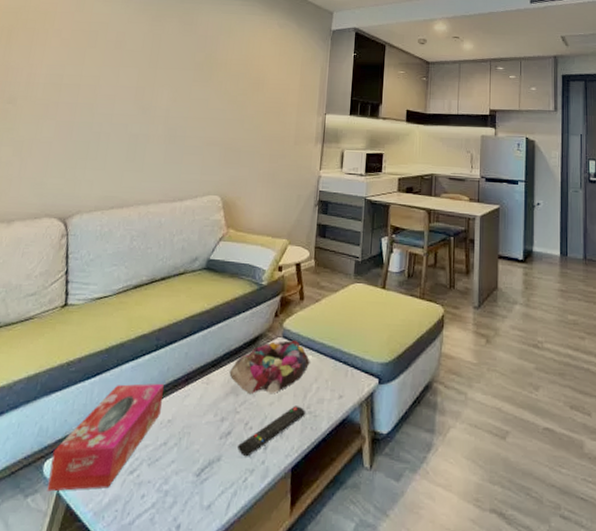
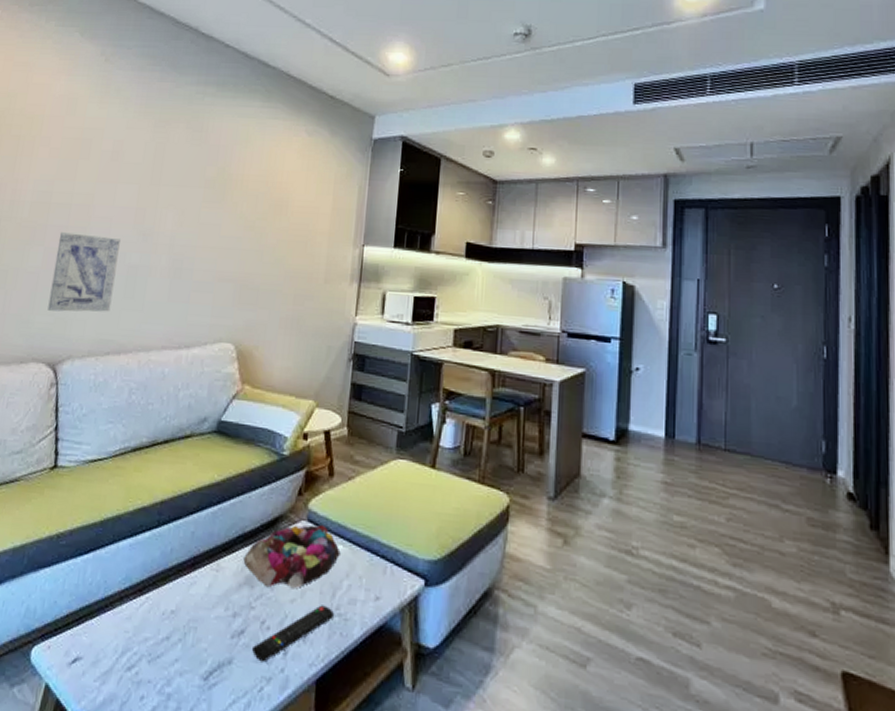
tissue box: present [47,383,164,492] -> none [35,564,167,685]
wall art: none [59,108,123,174] -> present [47,232,120,312]

